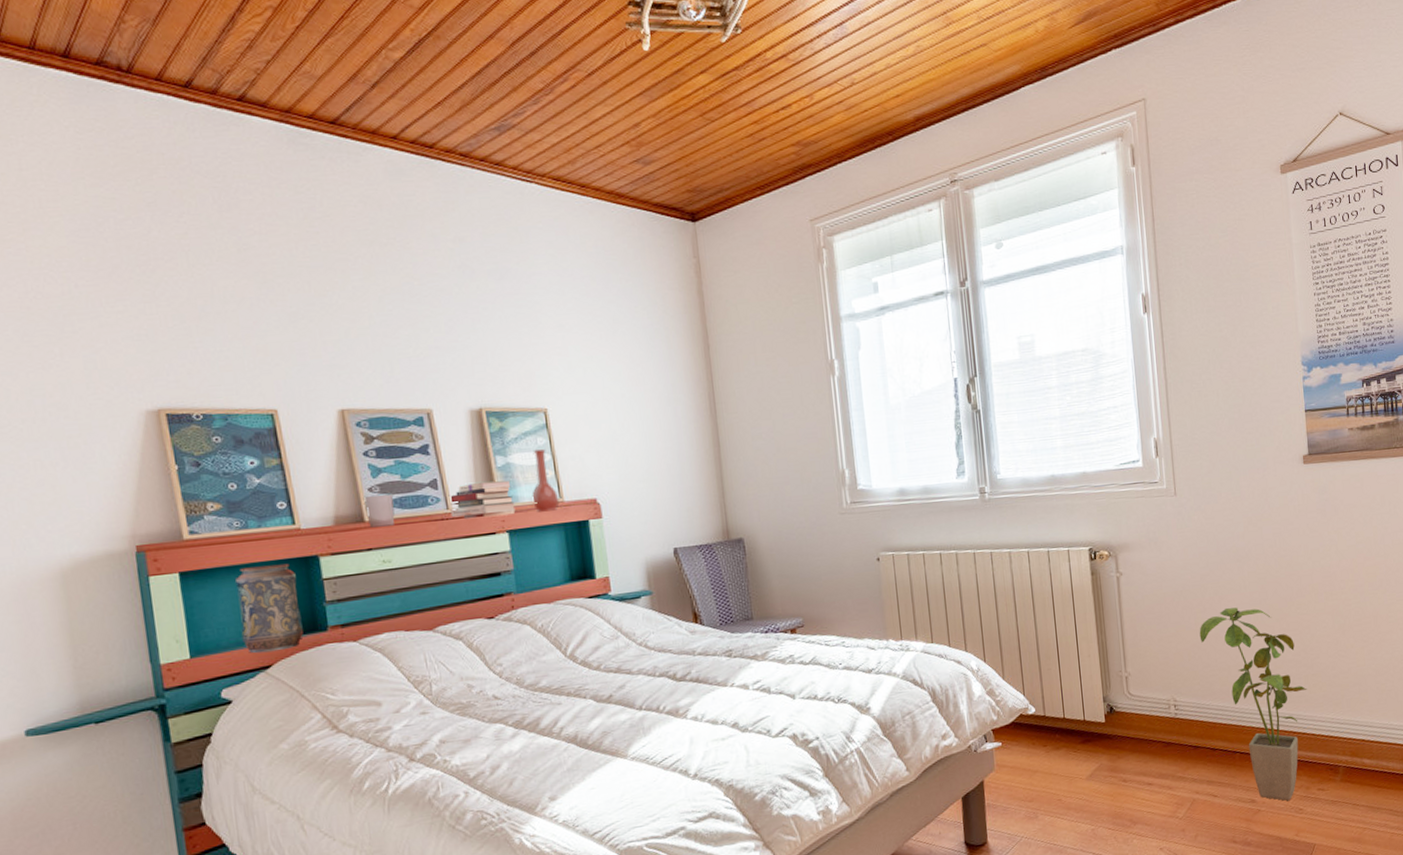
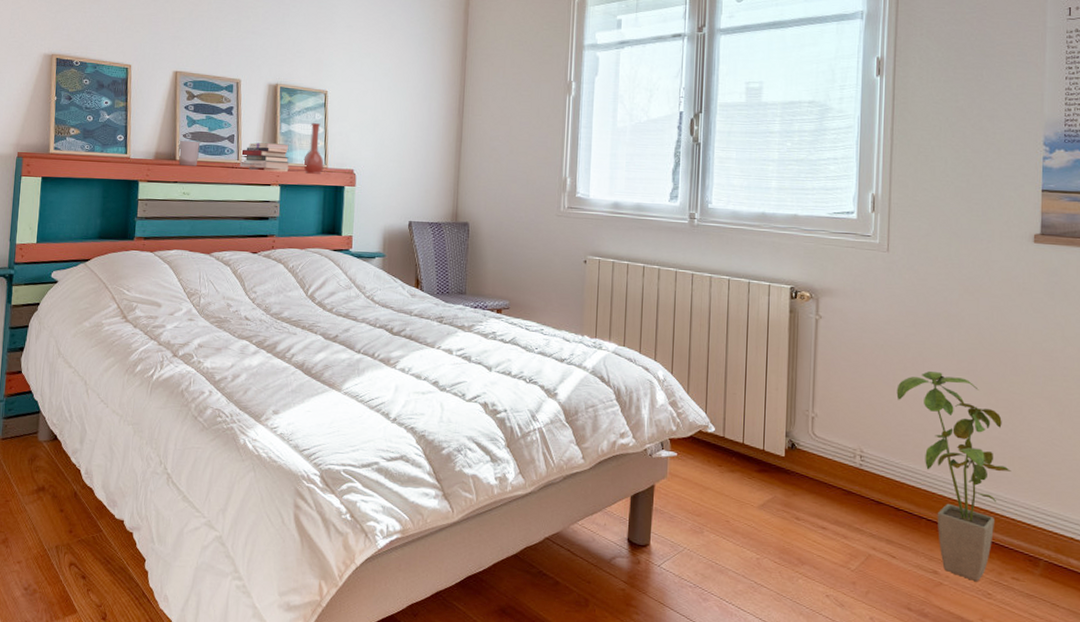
decorative vase: present [234,563,305,654] -> none [74,181,121,250]

